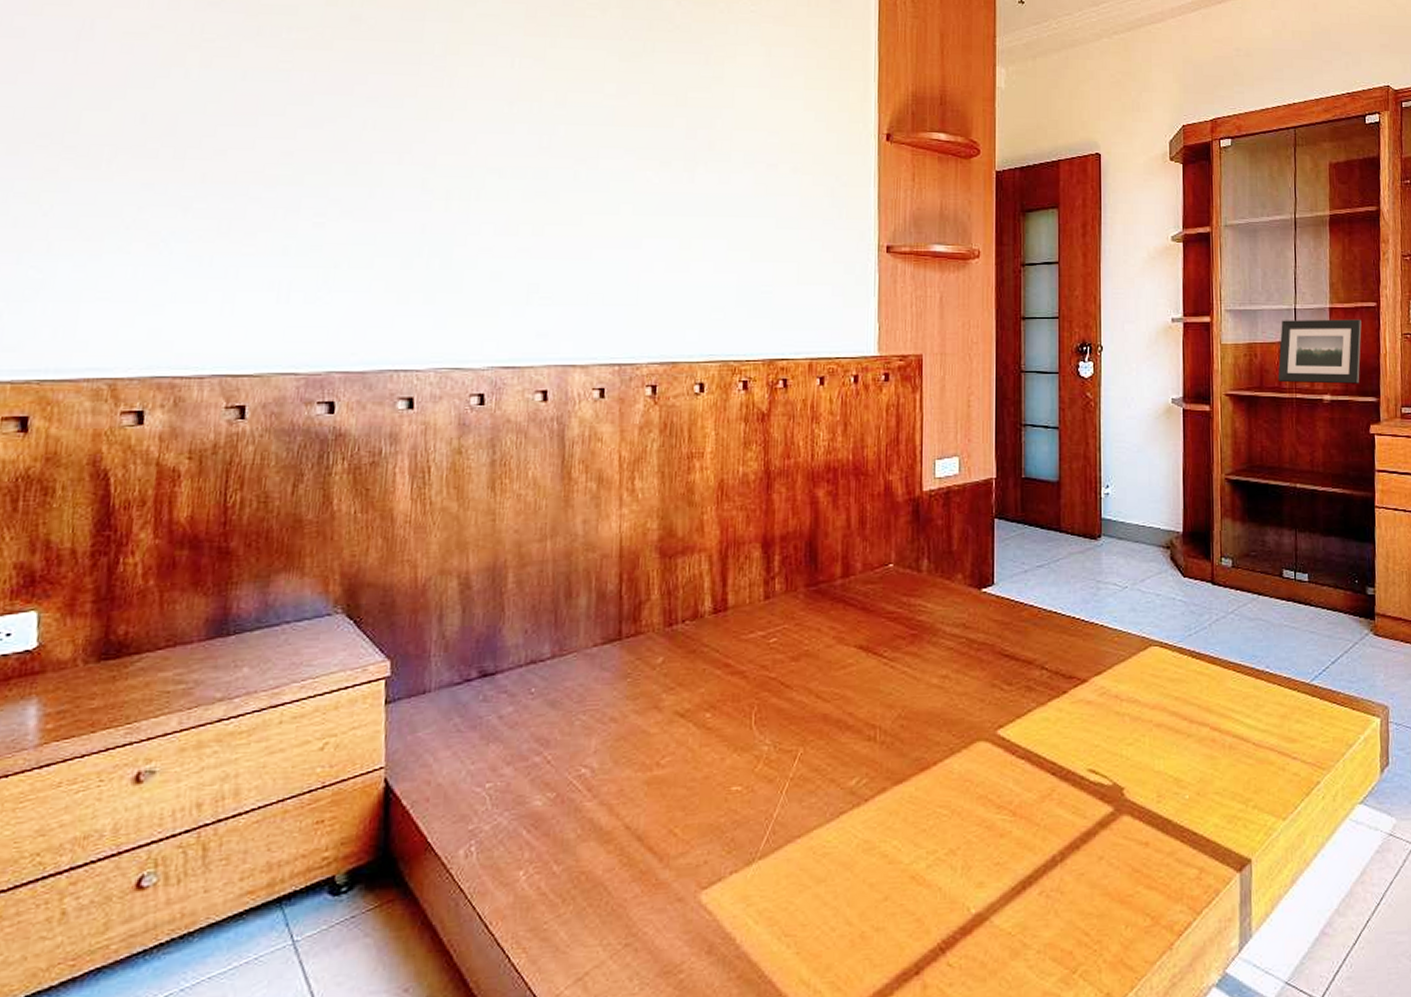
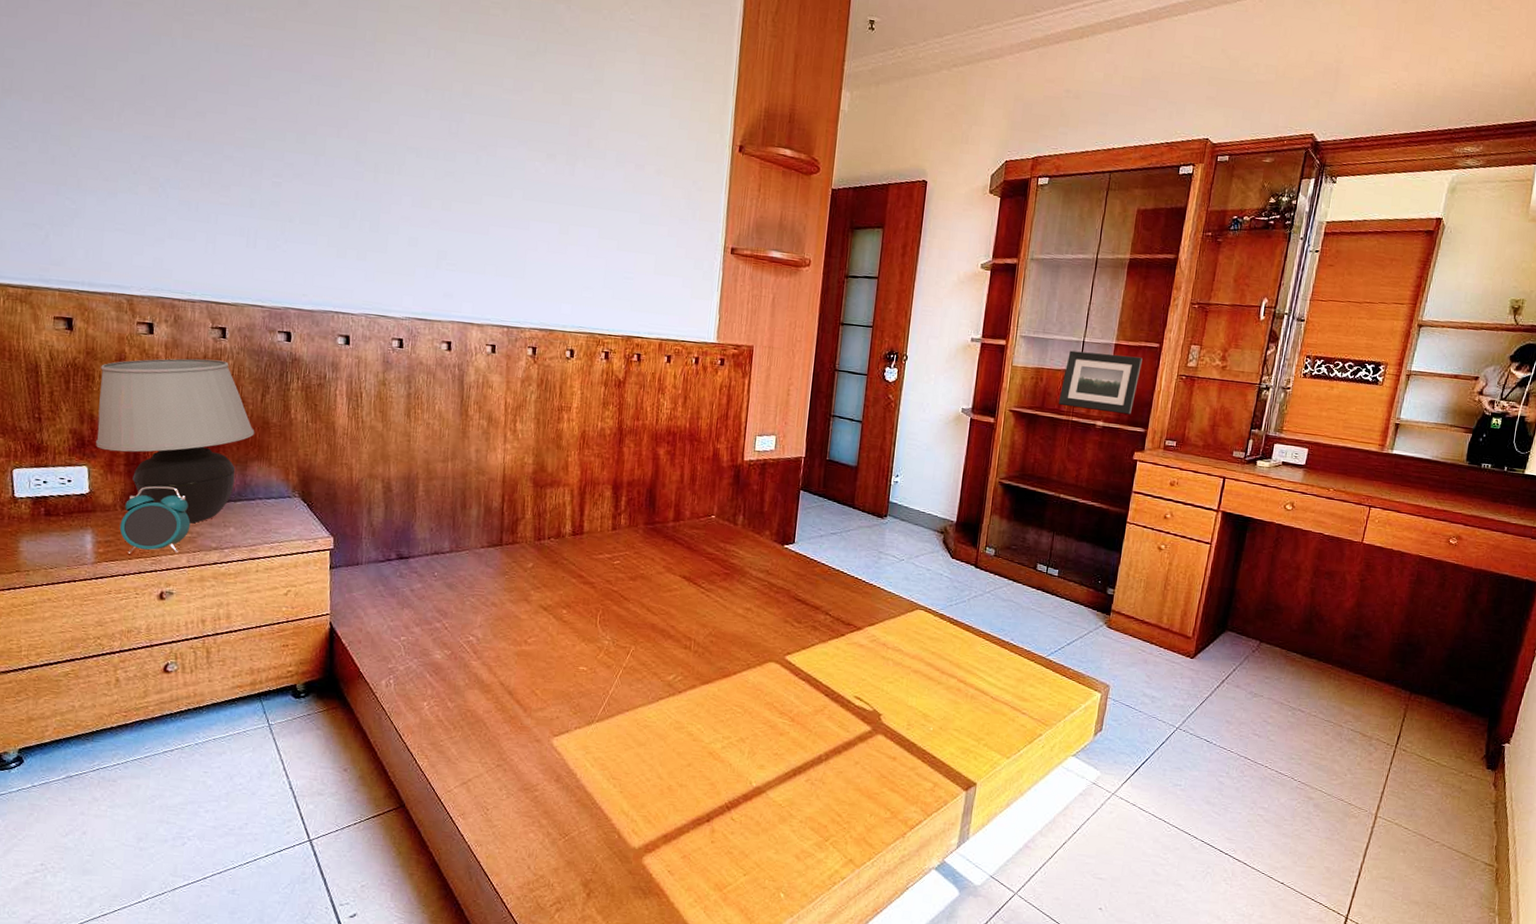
table lamp: none [51,448,283,670] -> present [96,358,255,524]
alarm clock: none [80,623,186,727] -> present [119,485,191,555]

